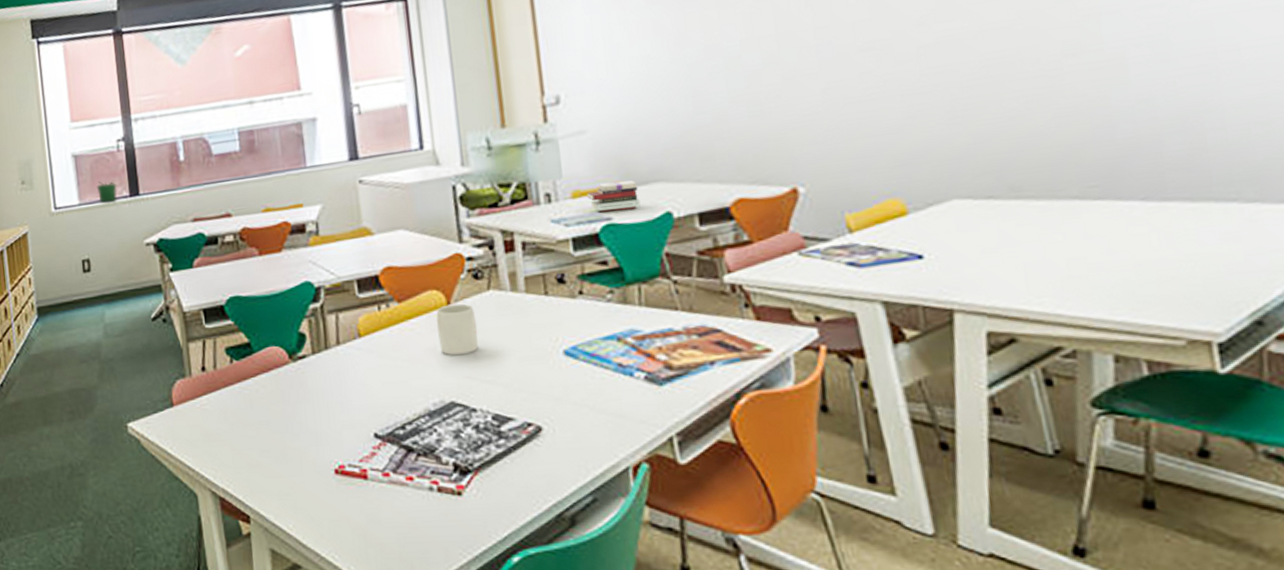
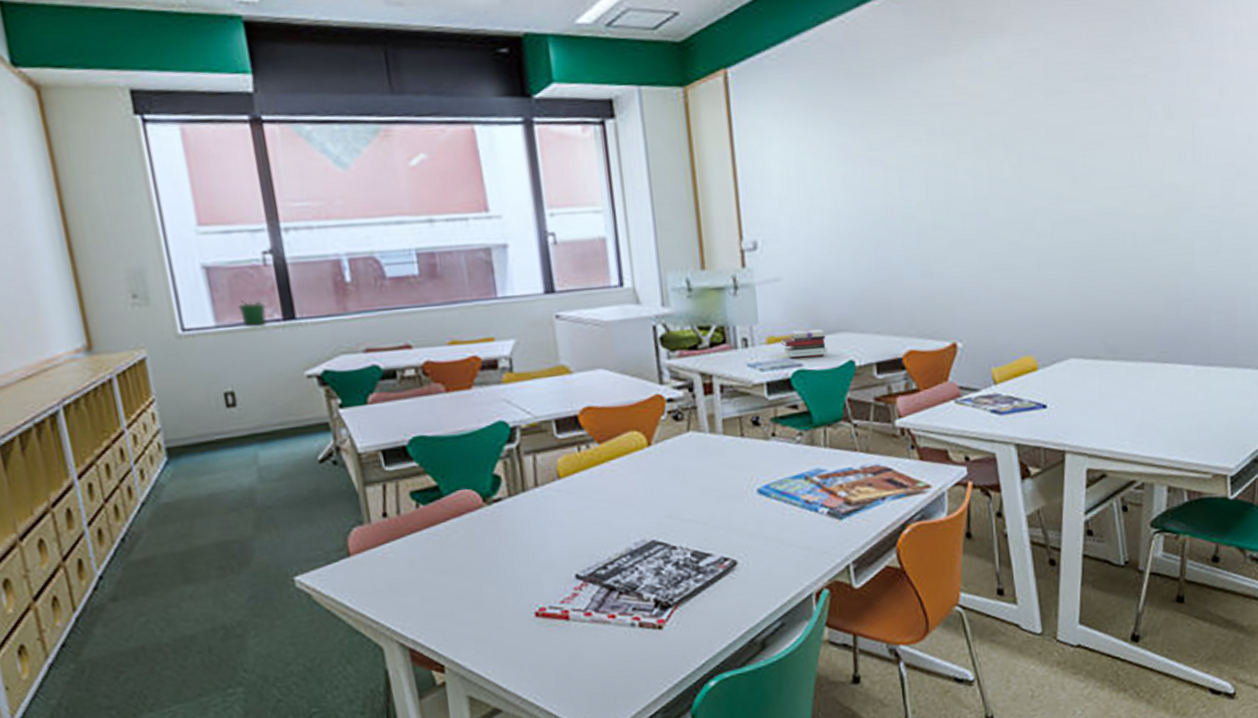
mug: present [436,303,478,356] -> none [637,444,678,496]

